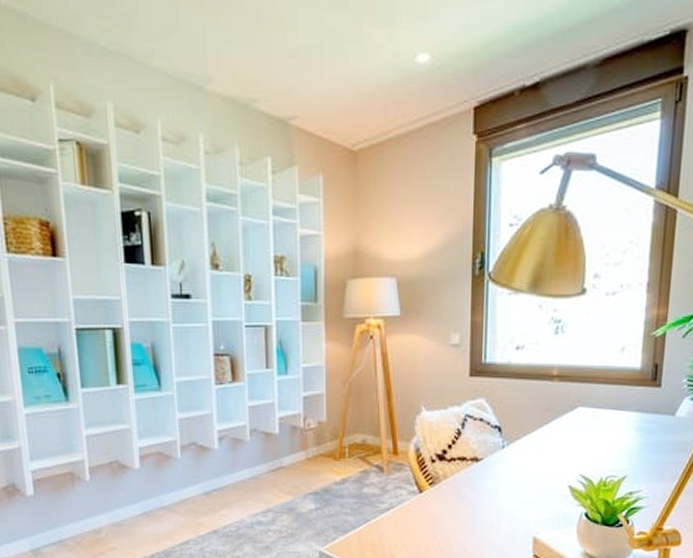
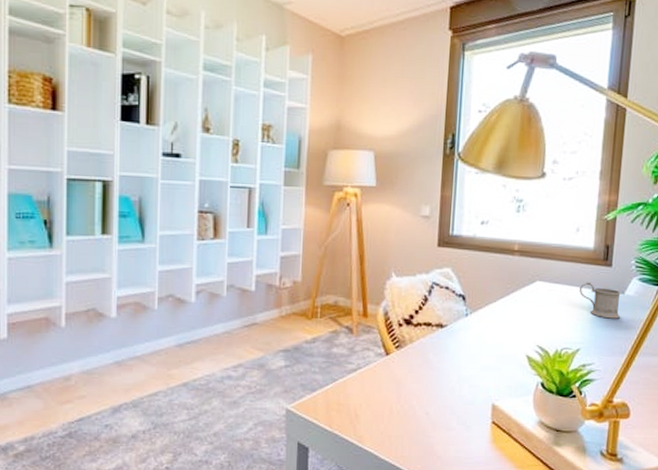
mug: none [625,405,671,443] -> present [580,282,621,319]

